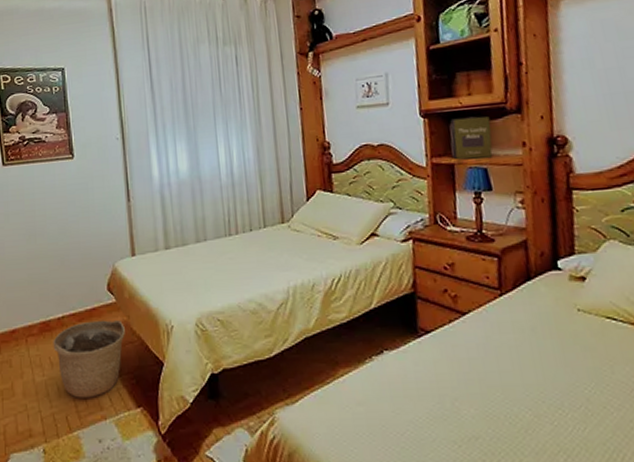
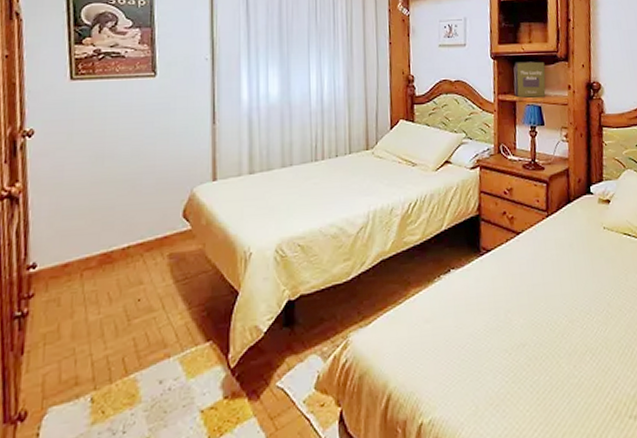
basket: present [53,320,125,398] -> none [114,249,199,337]

